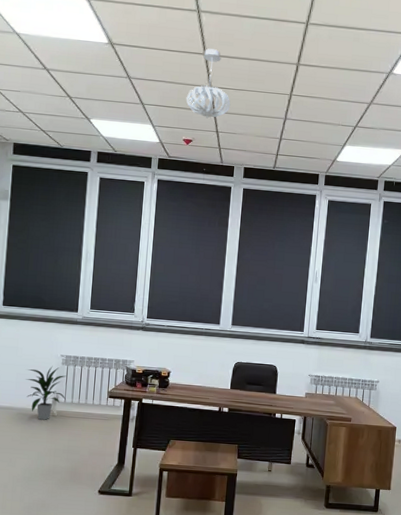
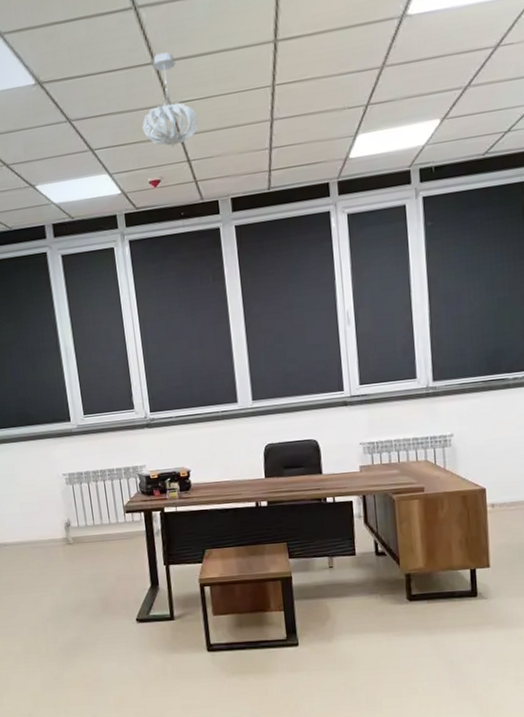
indoor plant: present [26,366,66,420] -> none [30,488,79,551]

